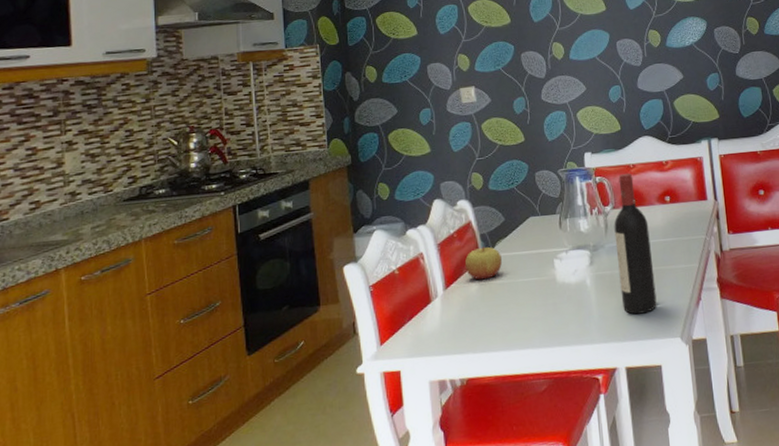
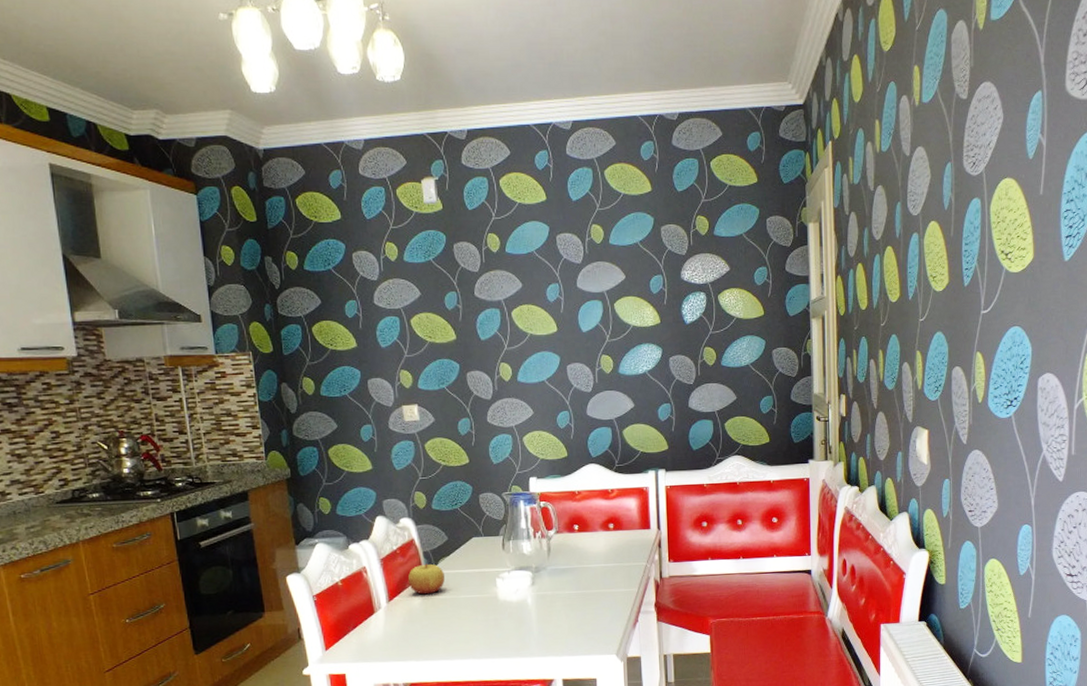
wine bottle: present [614,173,657,315] -> none [556,499,595,633]

